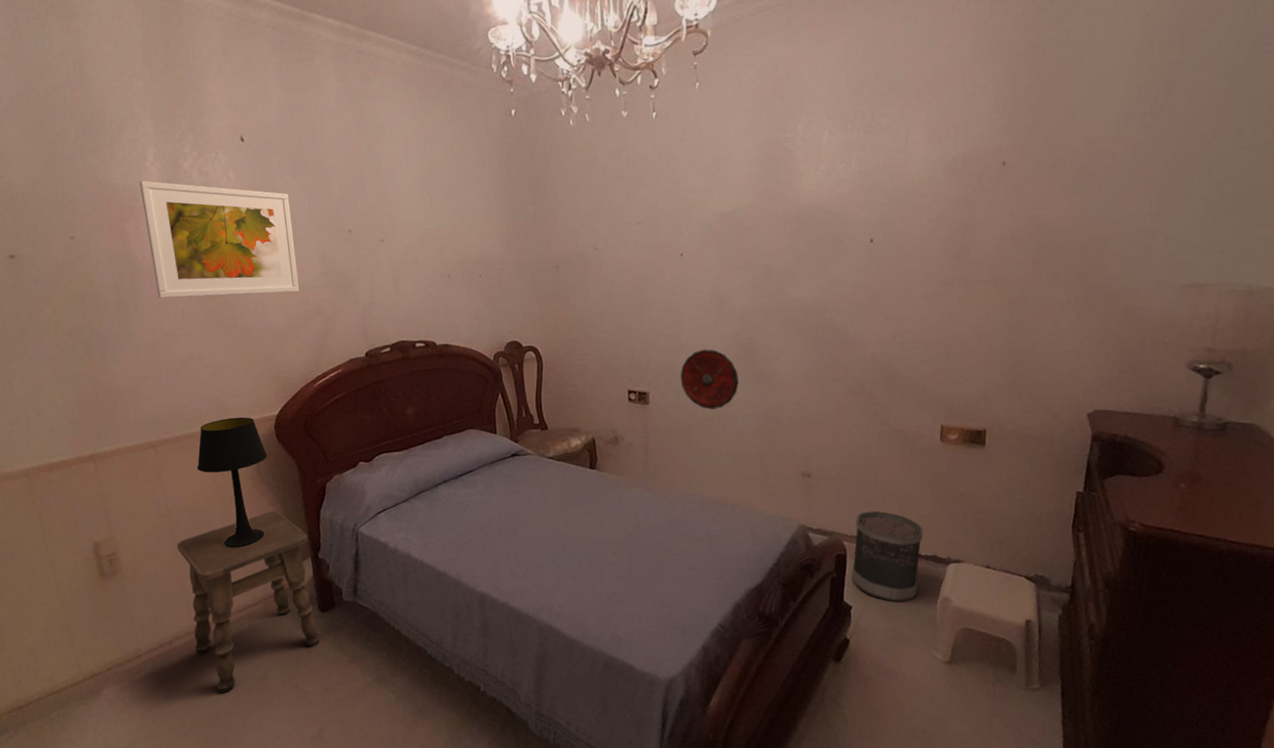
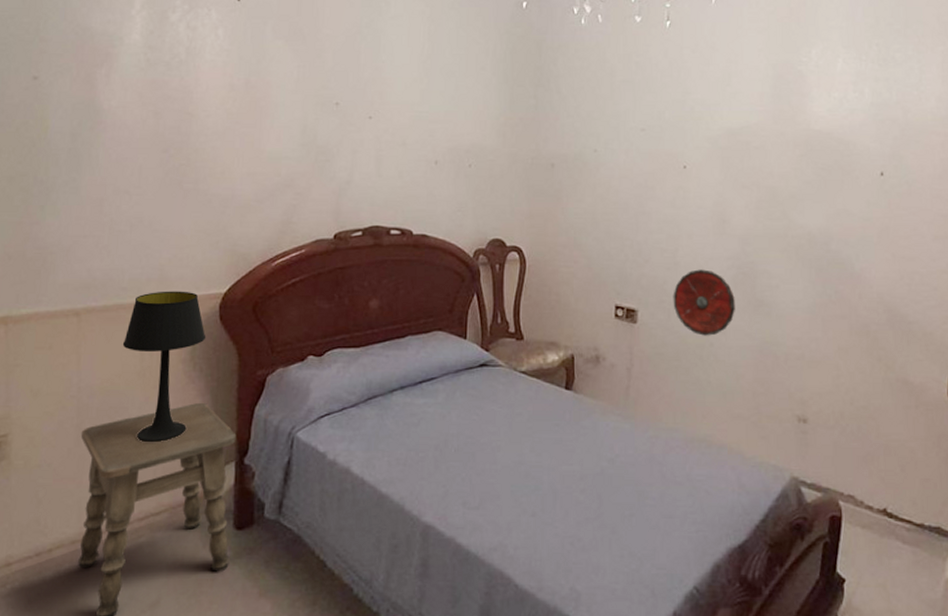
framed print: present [139,180,300,299] -> none [116,27,279,161]
wastebasket: present [851,510,924,602] -> none [845,468,927,579]

